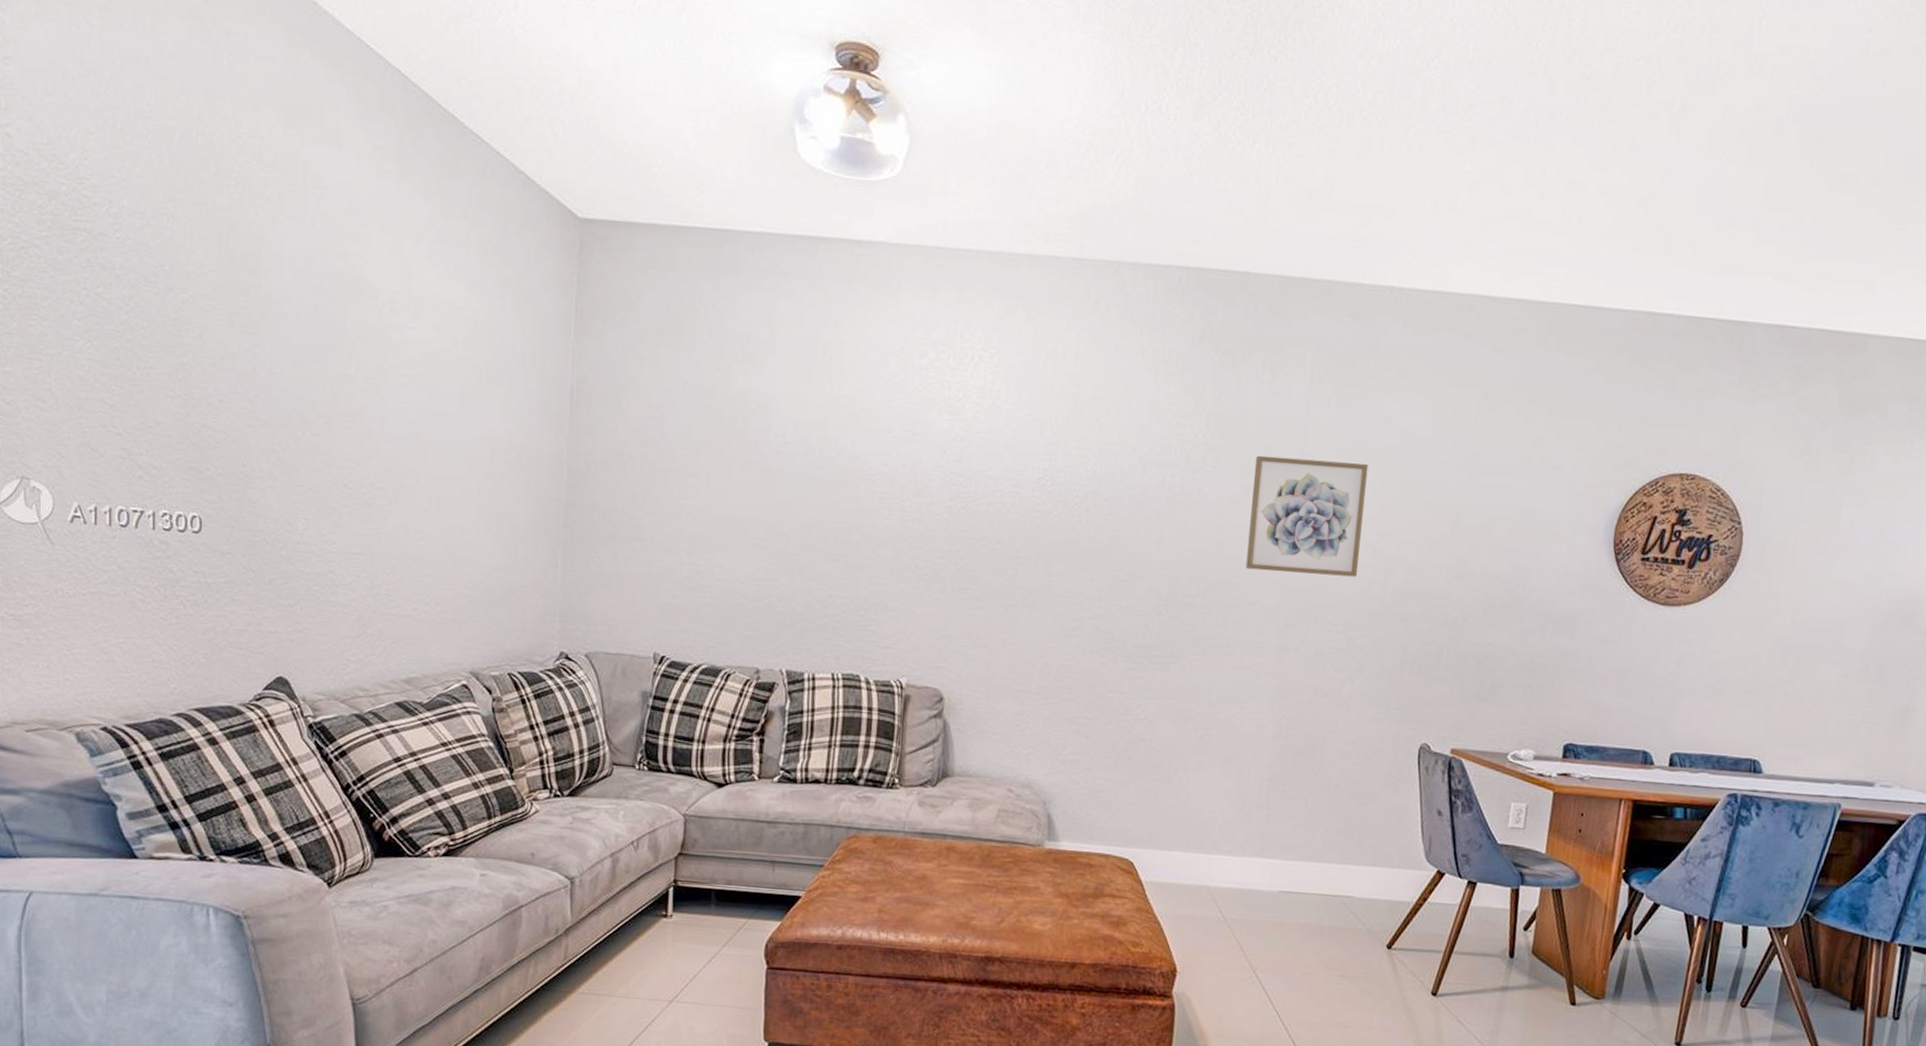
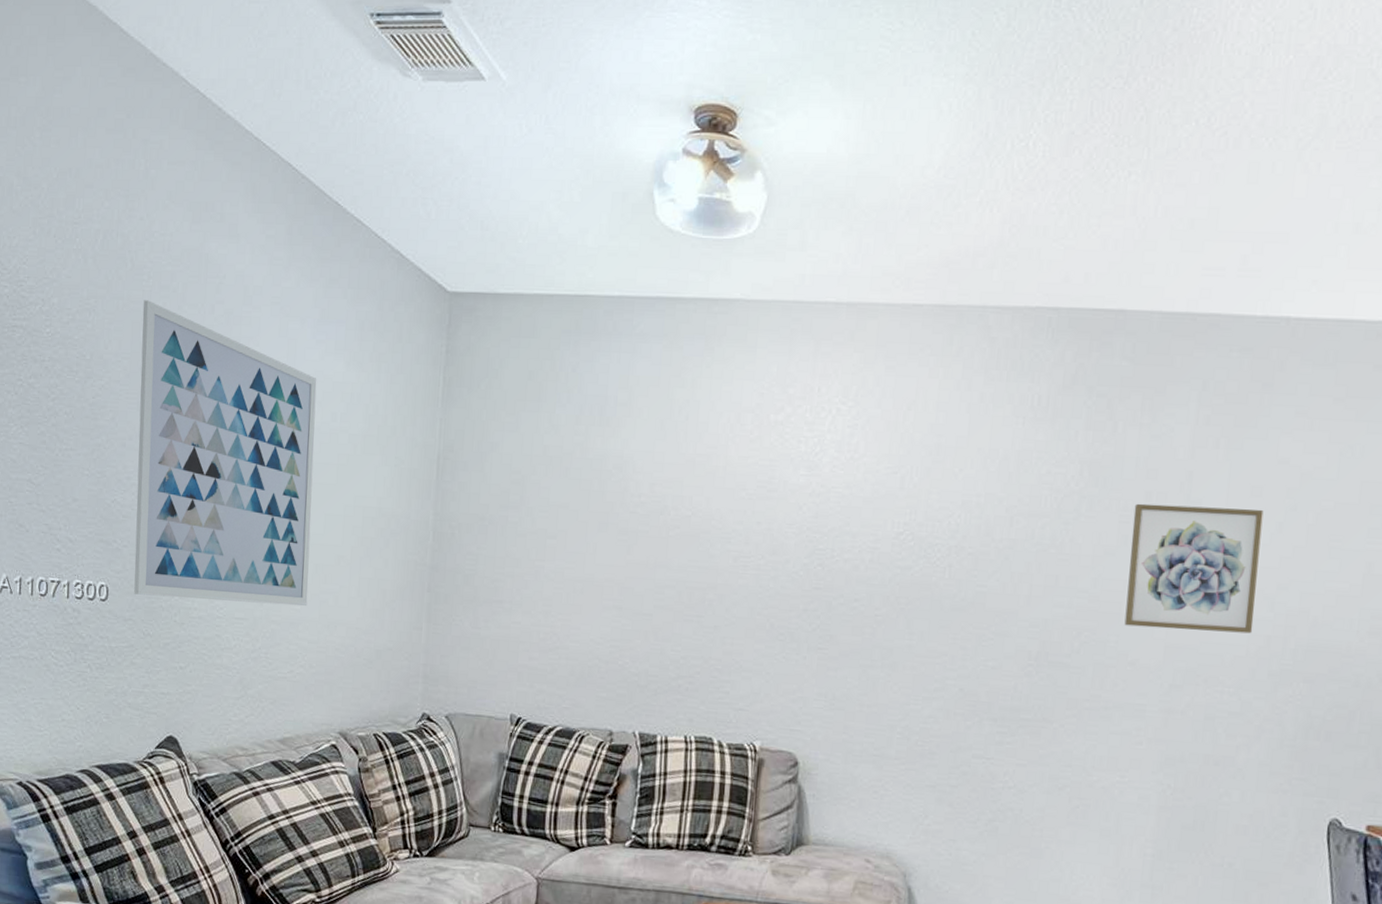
wall art: none [231,208,436,542] -> present [134,300,317,607]

